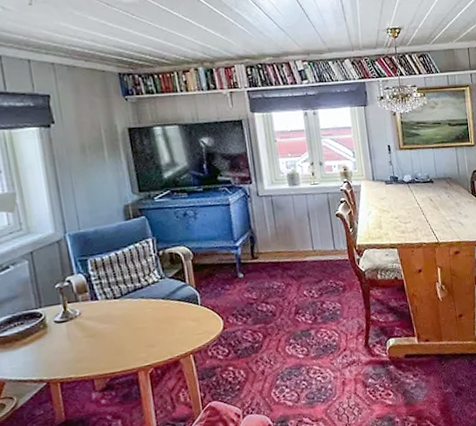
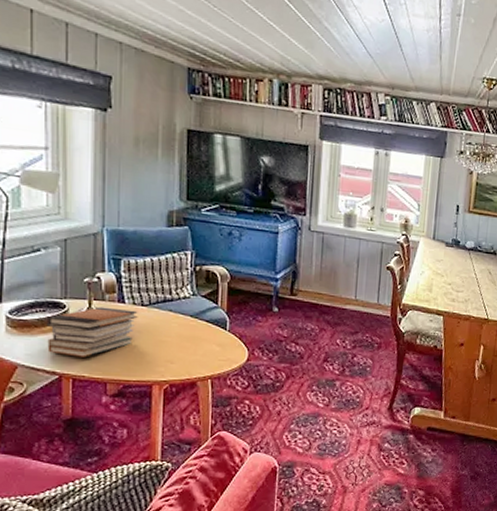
book stack: none [26,304,113,362] -> present [46,307,138,357]

